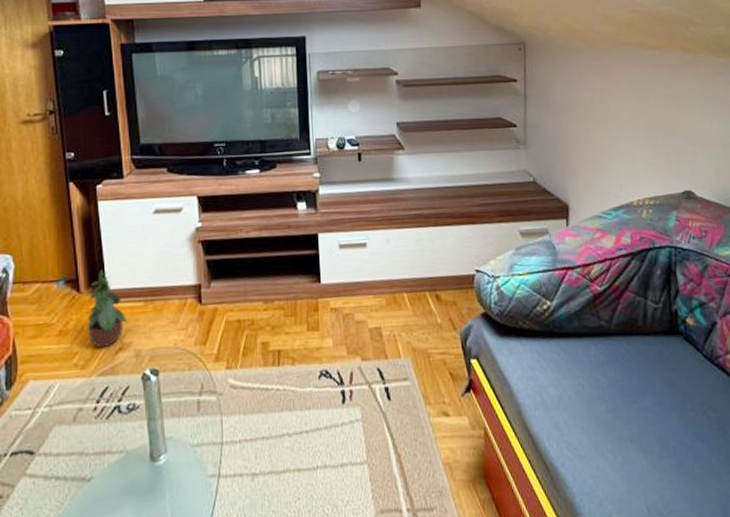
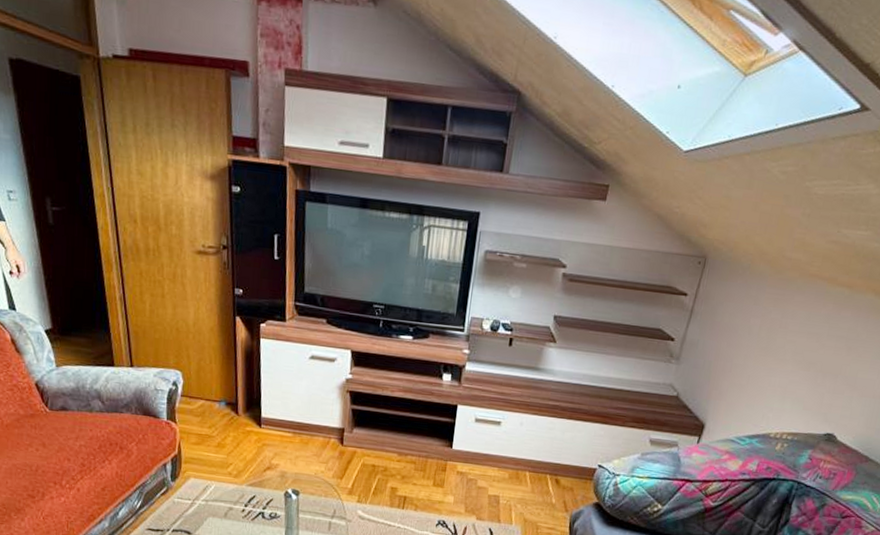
potted plant: present [86,269,128,348] -> none [241,399,277,464]

